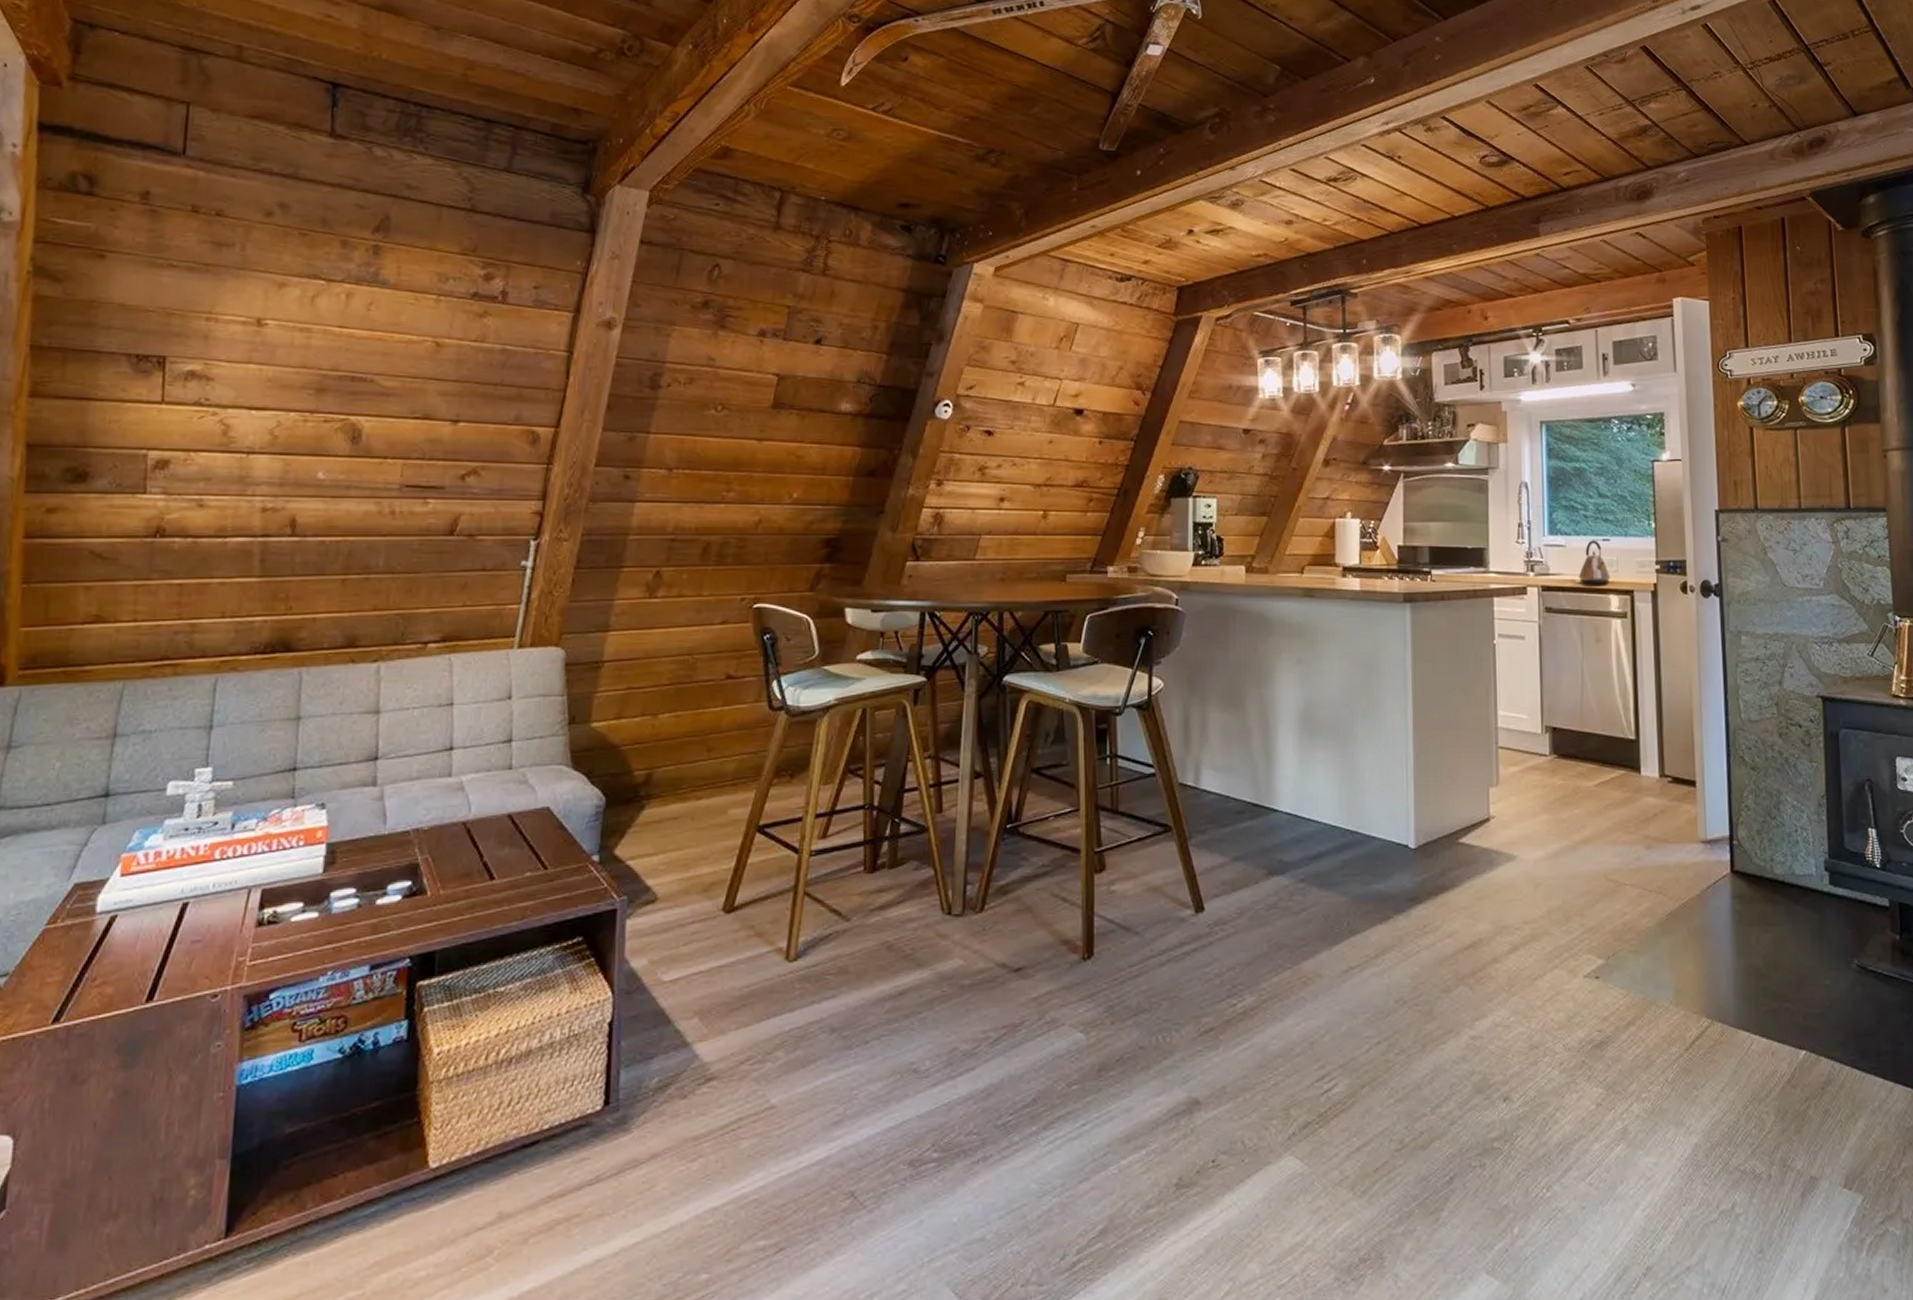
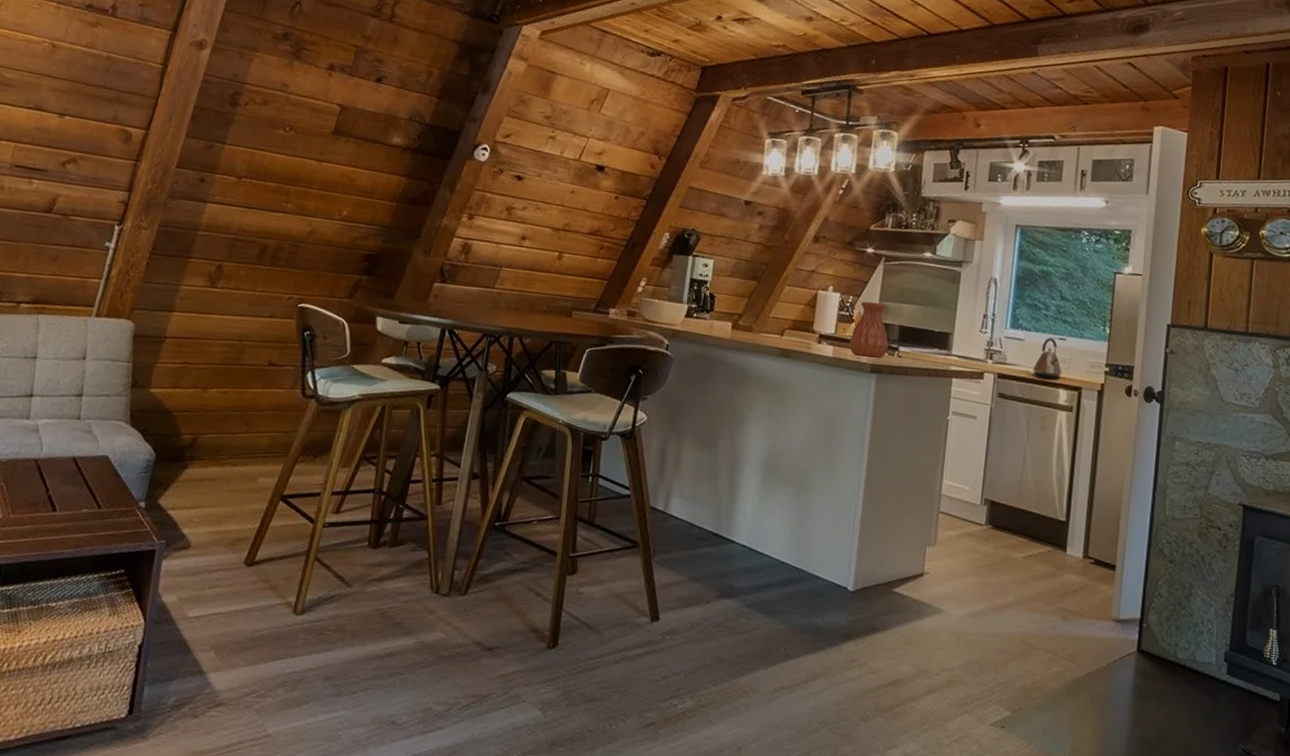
vase: none [1376,524,1420,588] -> present [849,301,889,360]

